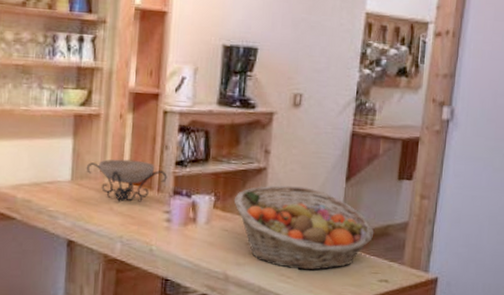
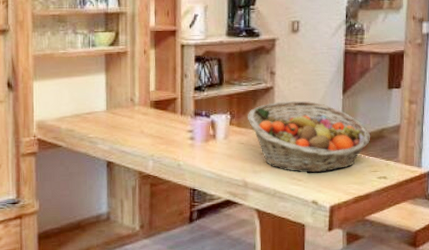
decorative bowl: present [86,159,167,202] -> none [118,89,188,126]

